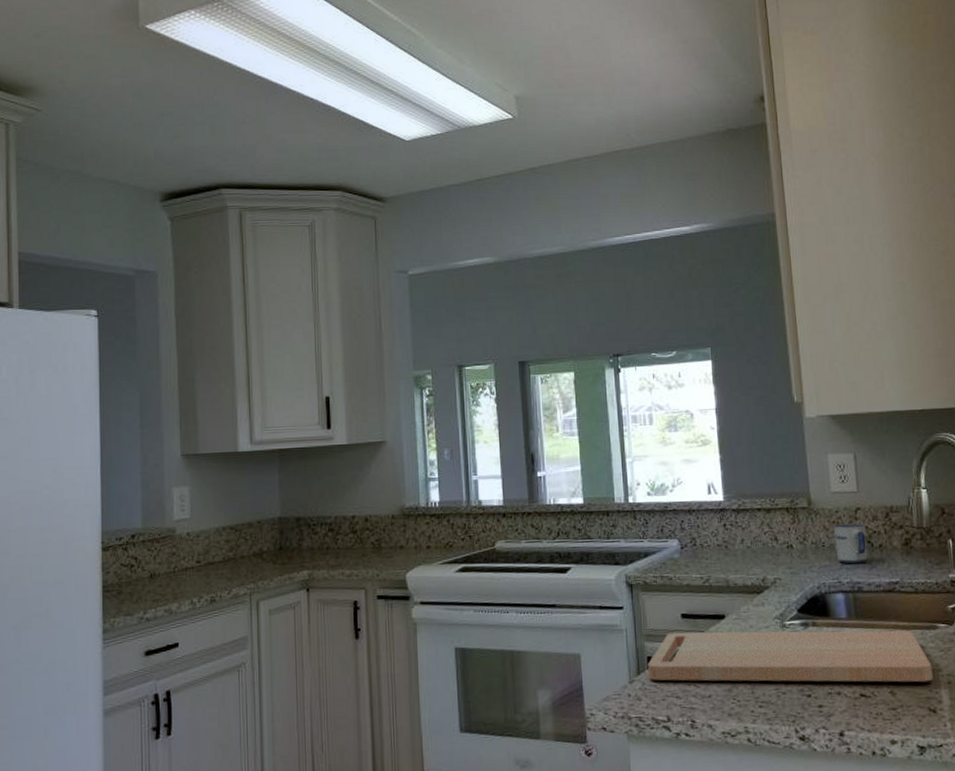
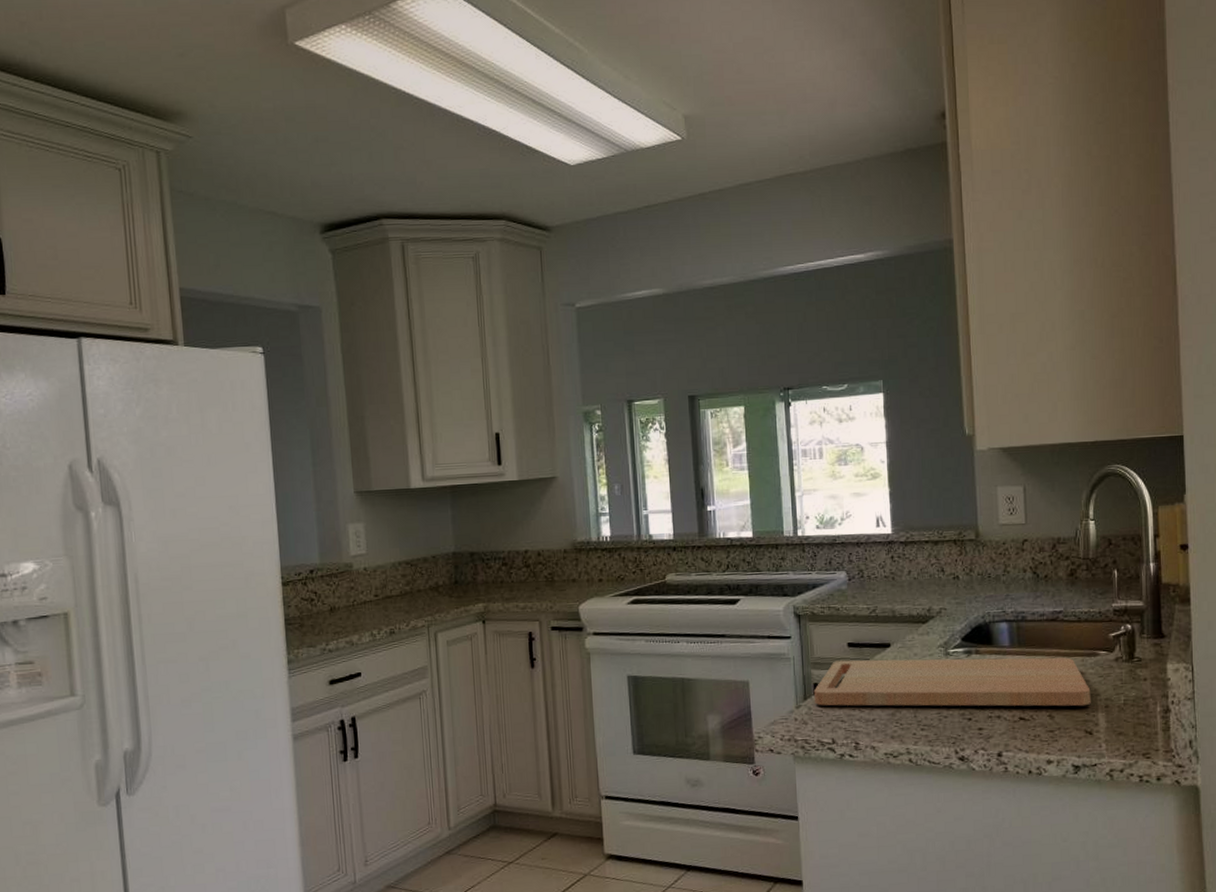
mug: present [834,523,868,564] -> none [1001,555,1032,594]

